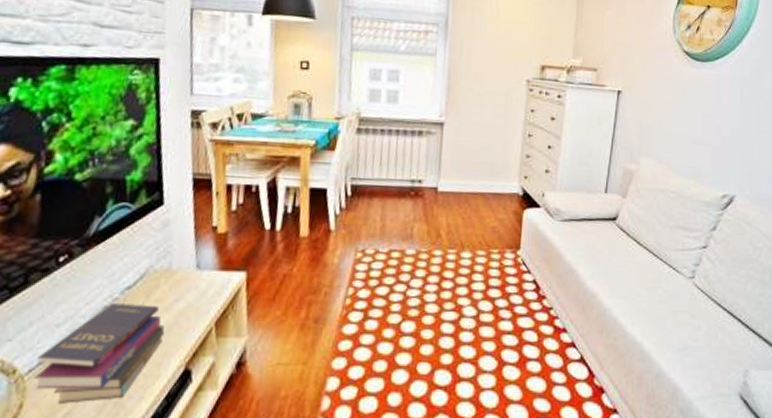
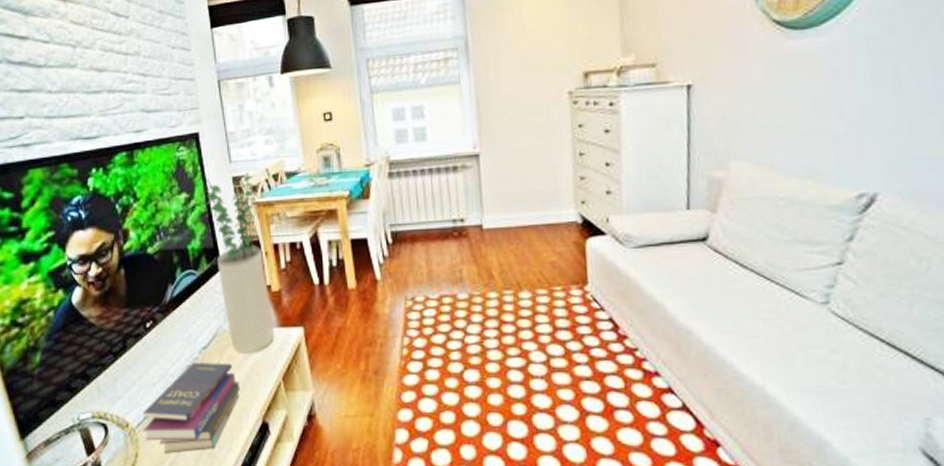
vase: none [155,107,215,297] -> present [204,173,275,355]

